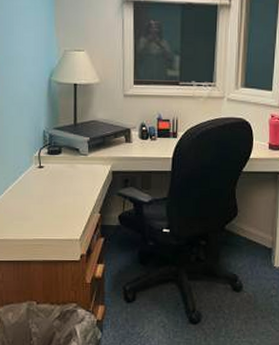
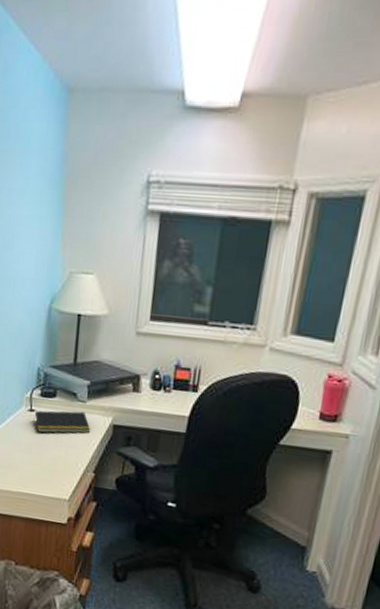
notepad: none [43,163,94,185] -> present [34,410,91,434]

